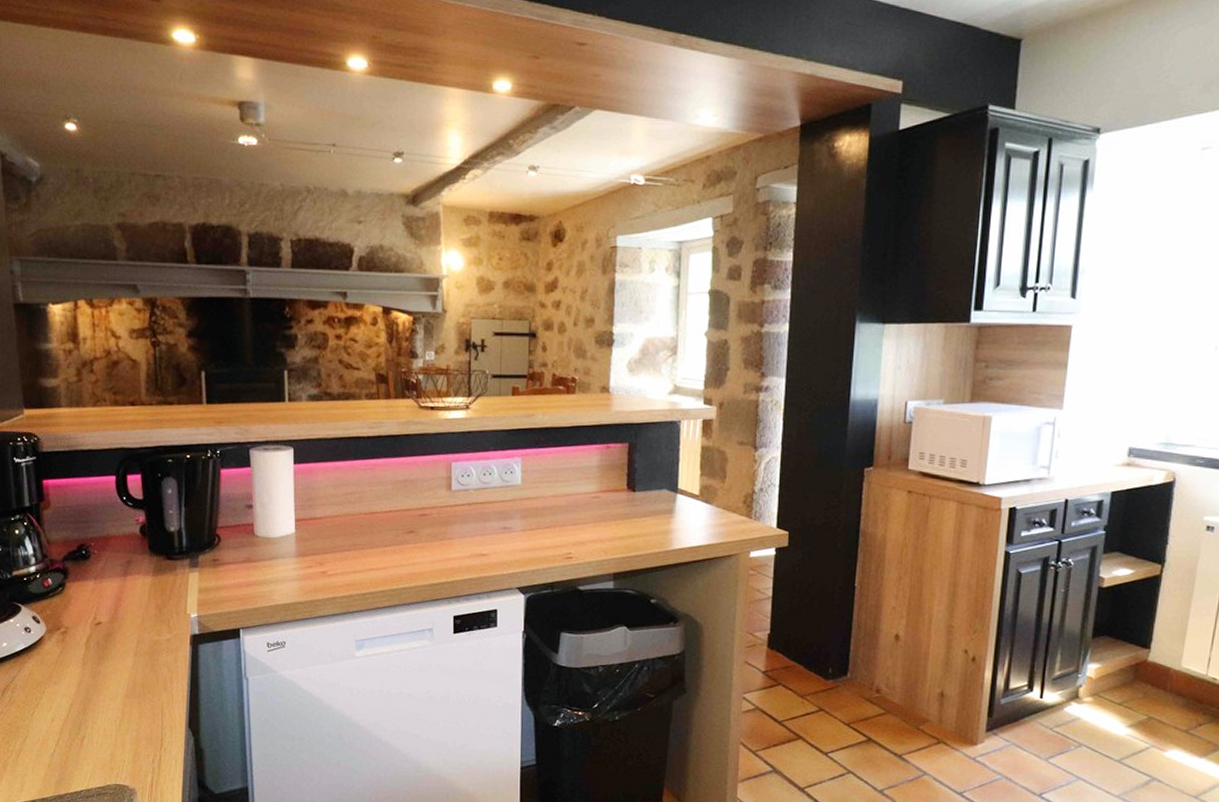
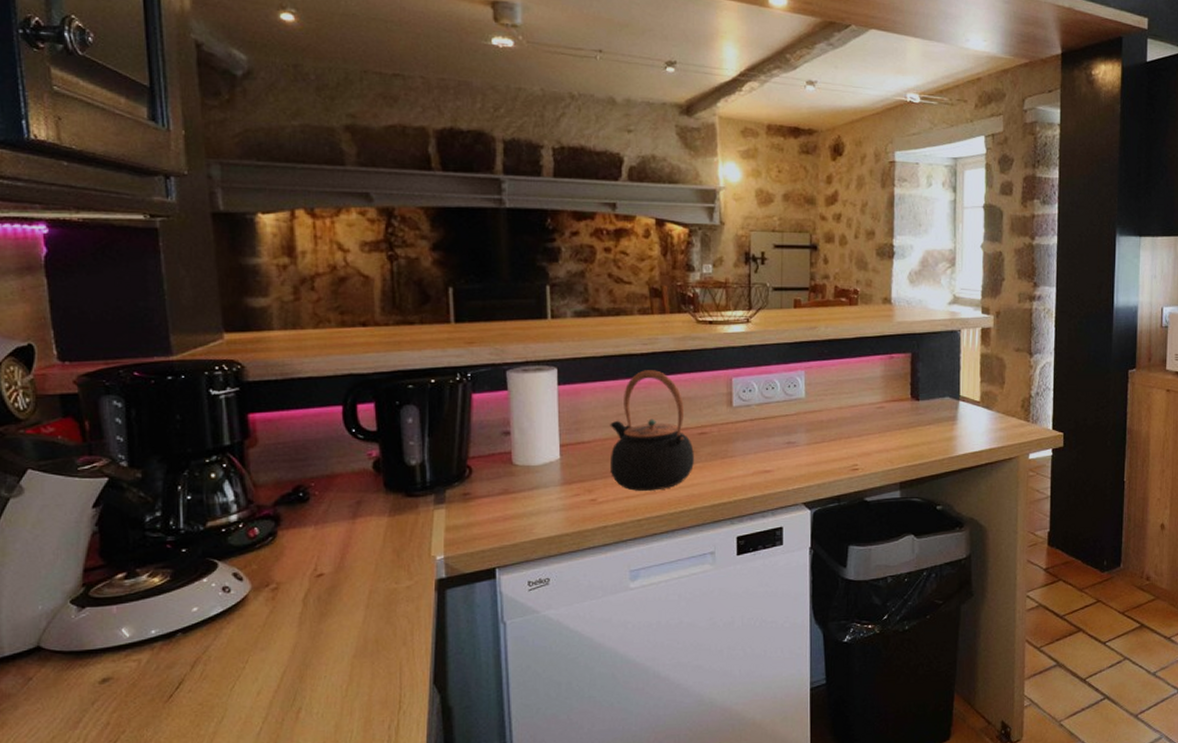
teapot: none [338,452,415,567] -> present [609,370,694,491]

